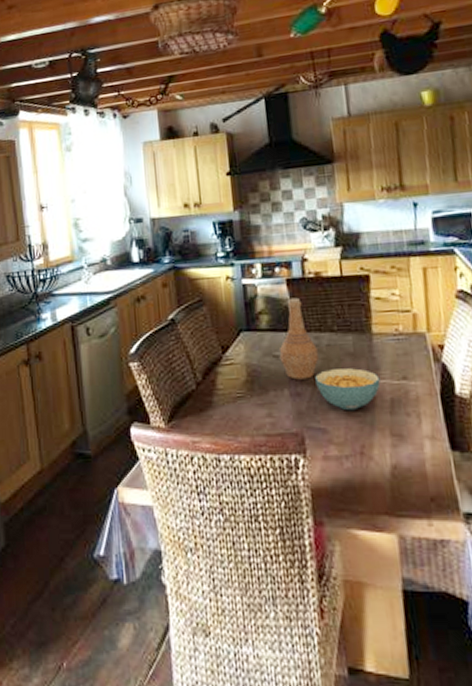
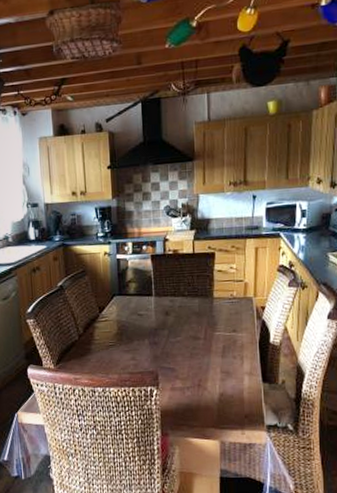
vase: present [279,297,319,380] -> none [143,269,172,332]
cereal bowl: present [315,368,381,411] -> none [169,324,217,355]

